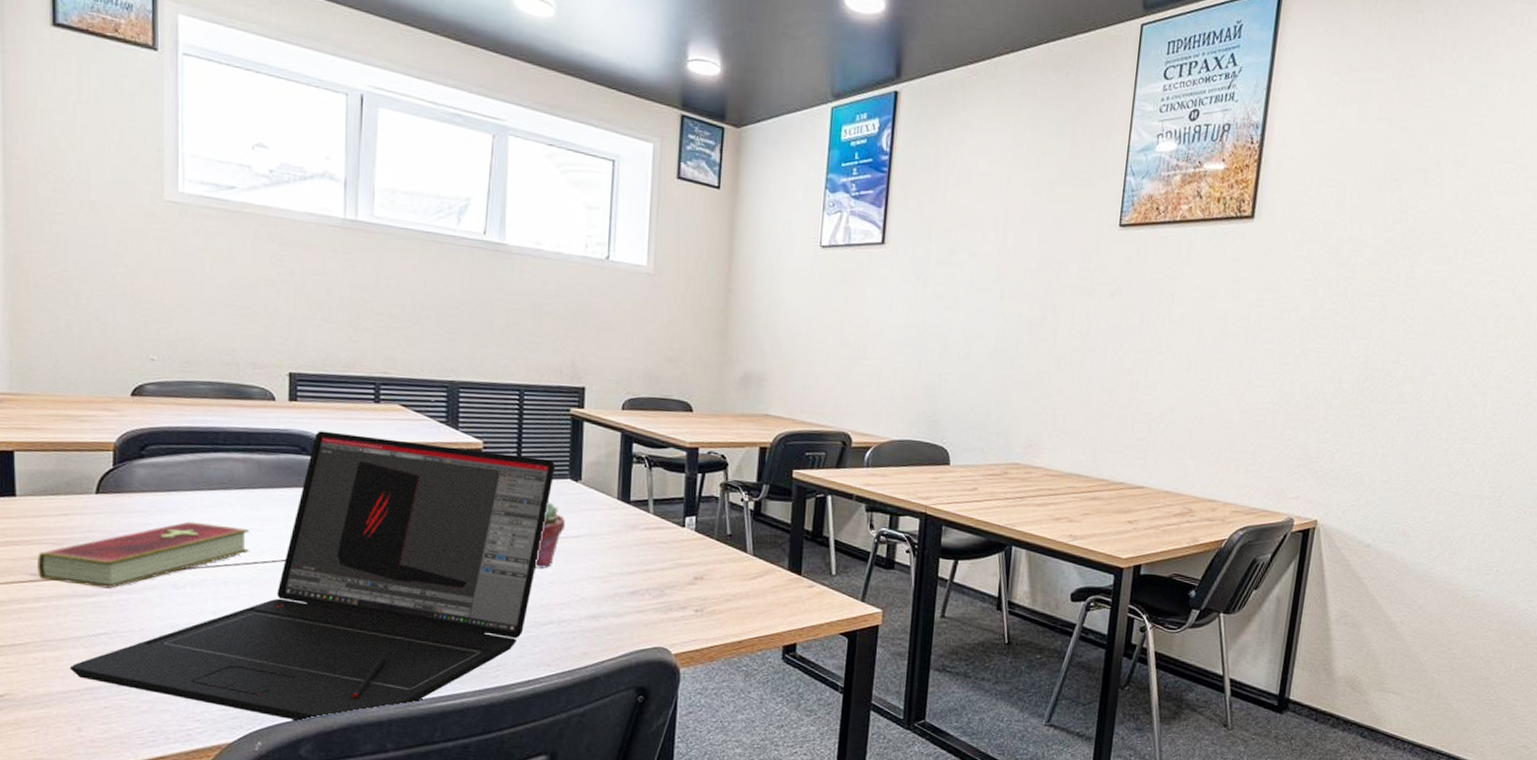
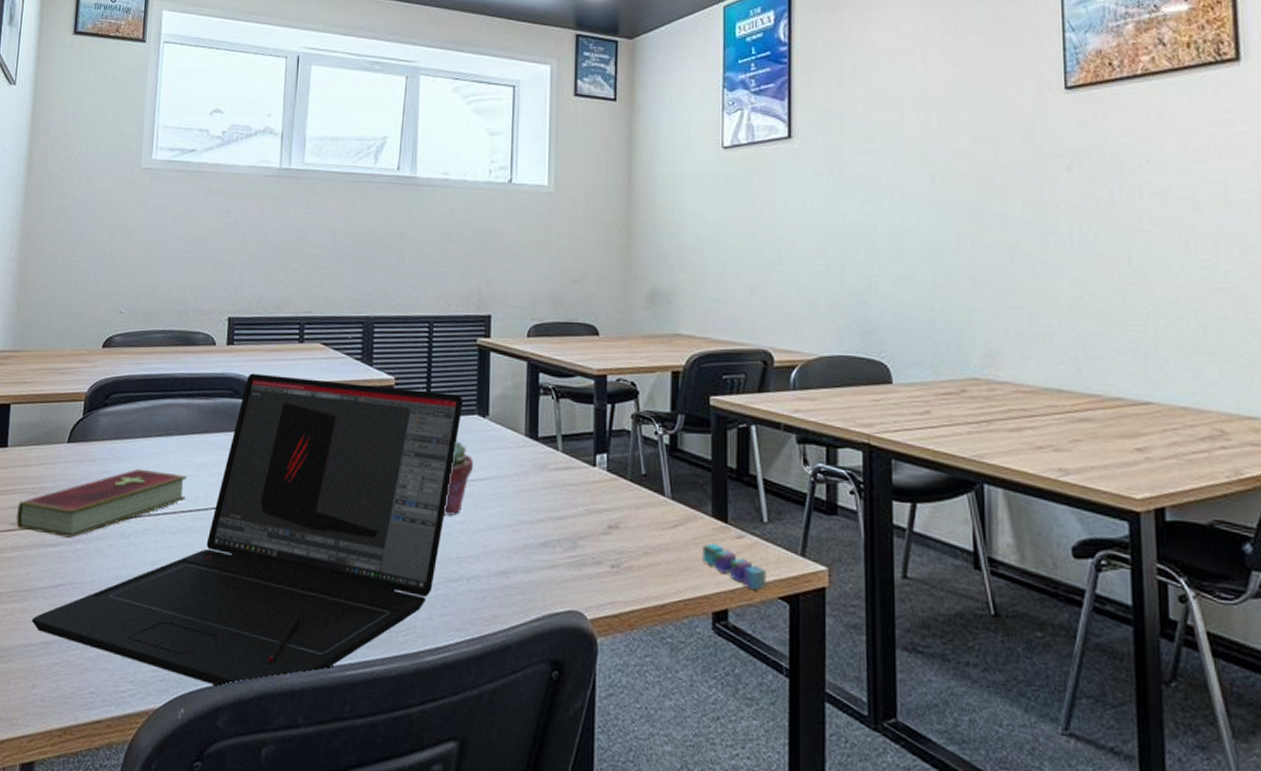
sticky notes: none [777,591,831,629] -> present [702,542,766,591]

